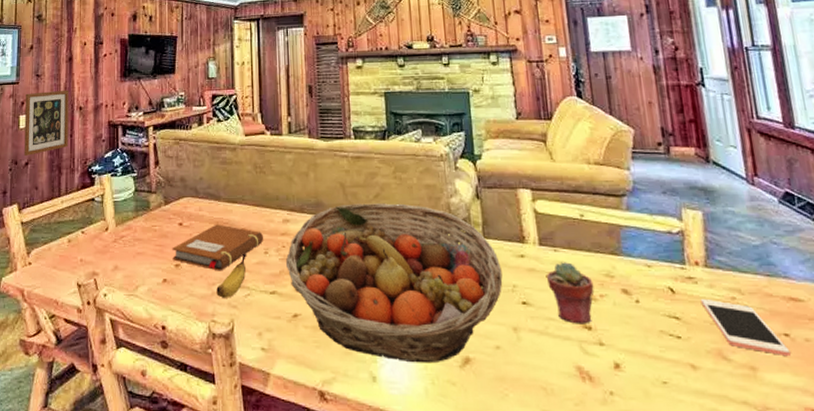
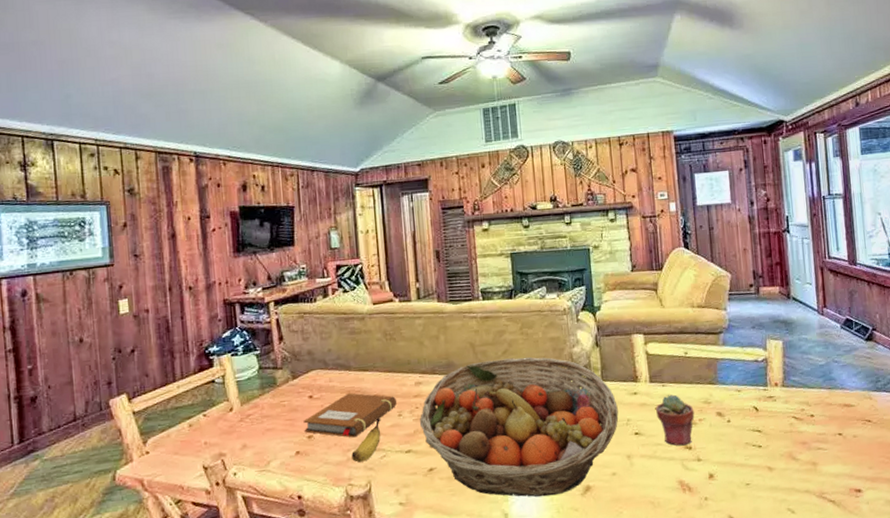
wall art: present [24,90,69,156] -> none [123,269,179,343]
cell phone: present [700,299,791,357] -> none [777,413,842,452]

